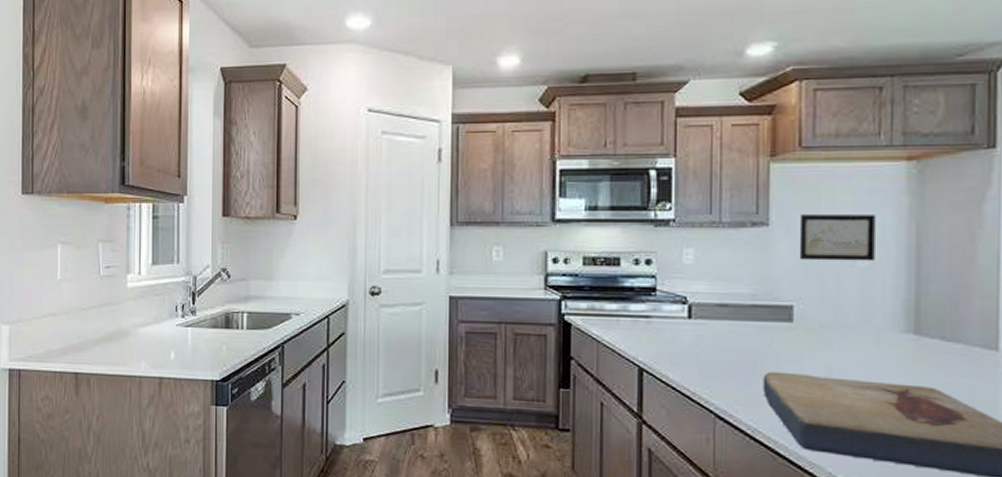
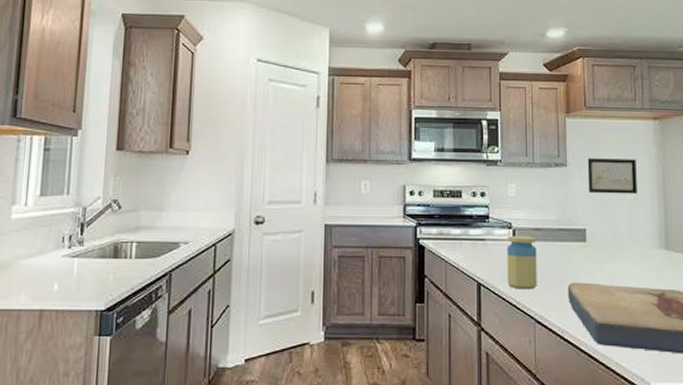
jar: none [678,313,721,378] -> present [507,236,537,290]

